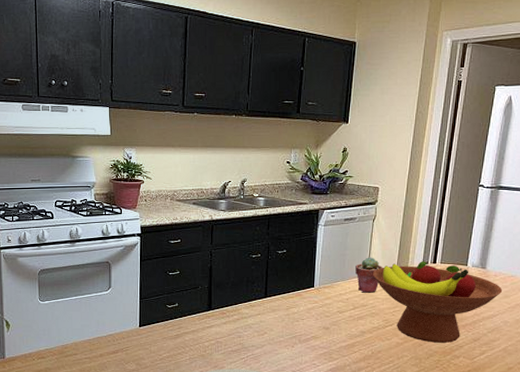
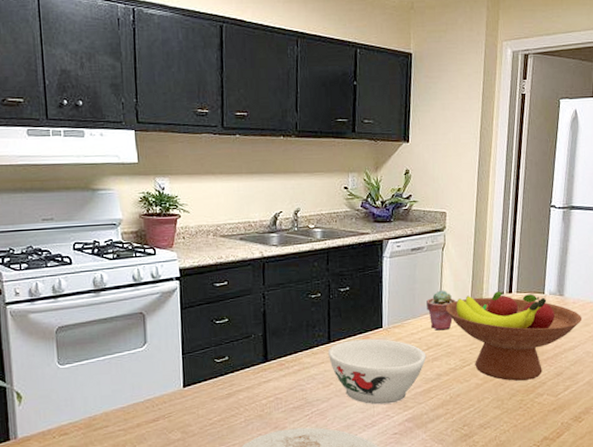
bowl: none [264,296,353,354] -> present [327,338,427,405]

